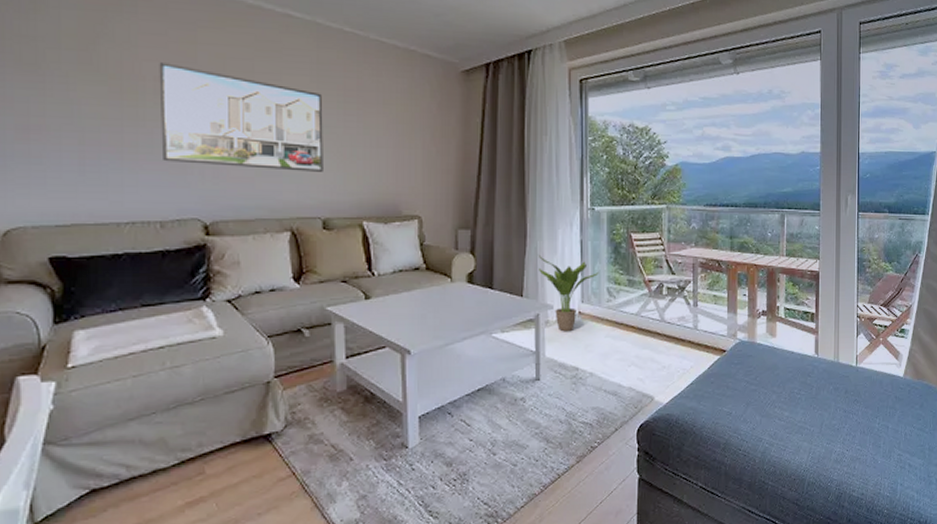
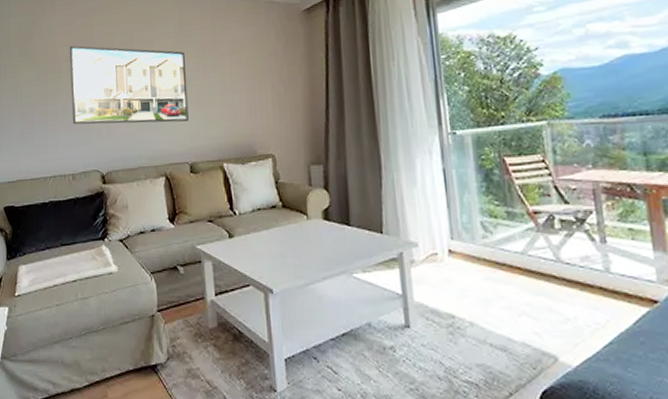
potted plant: present [538,254,599,332] -> none [395,187,469,273]

